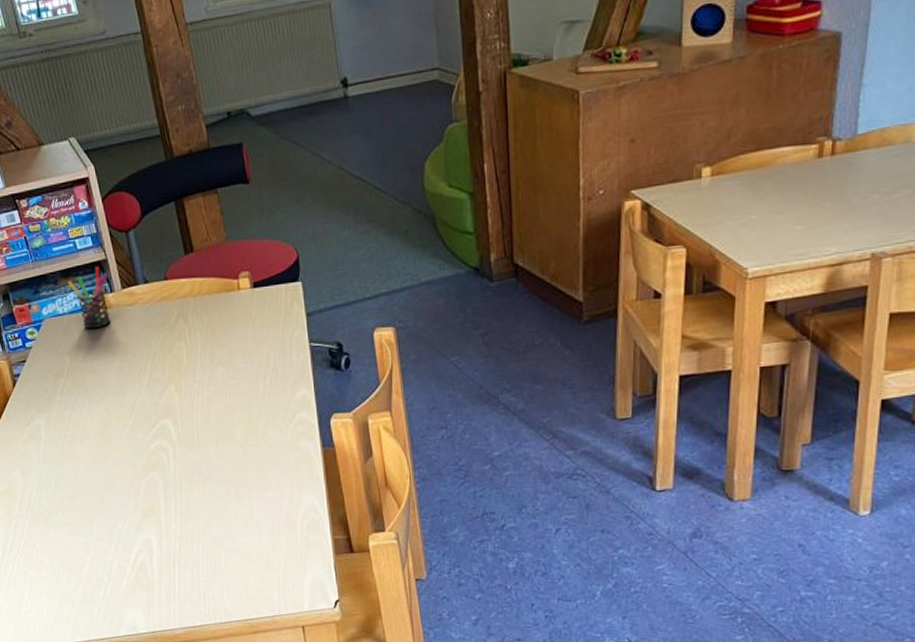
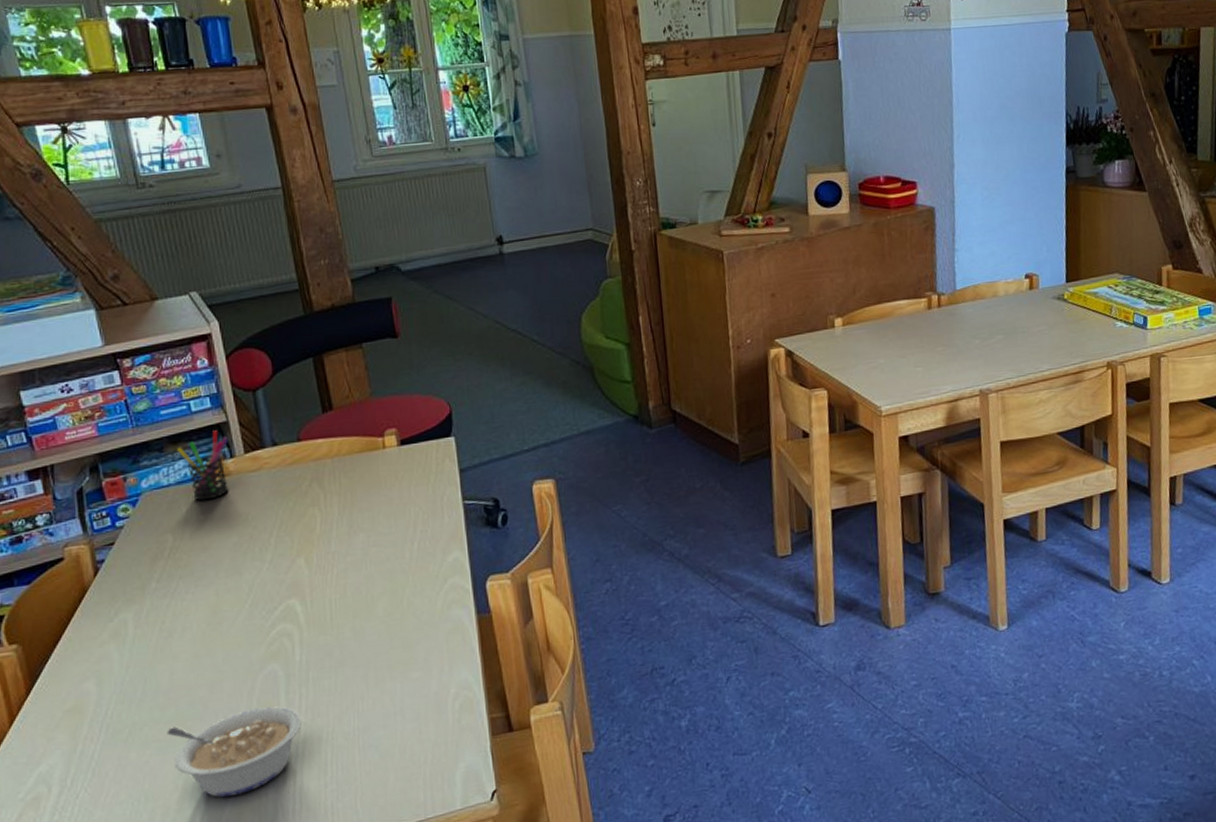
legume: none [75,508,178,575] -> present [167,706,301,798]

